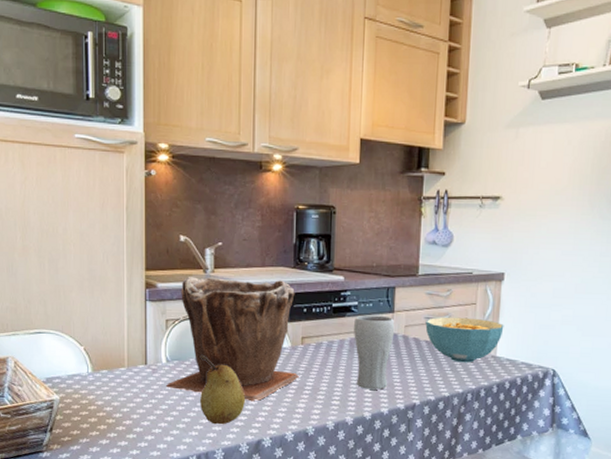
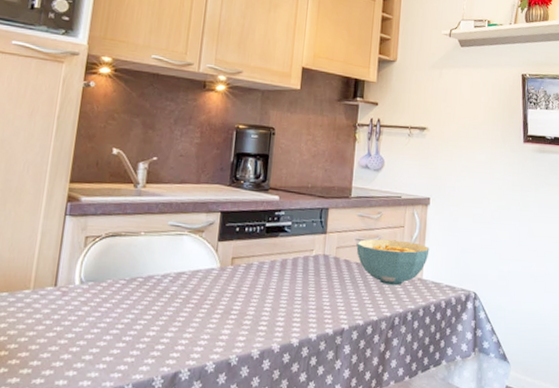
plant pot: present [166,277,299,402] -> none [76,191,229,328]
fruit: present [200,355,245,425] -> none [112,276,165,356]
drinking glass: present [354,315,395,390] -> none [285,235,327,314]

